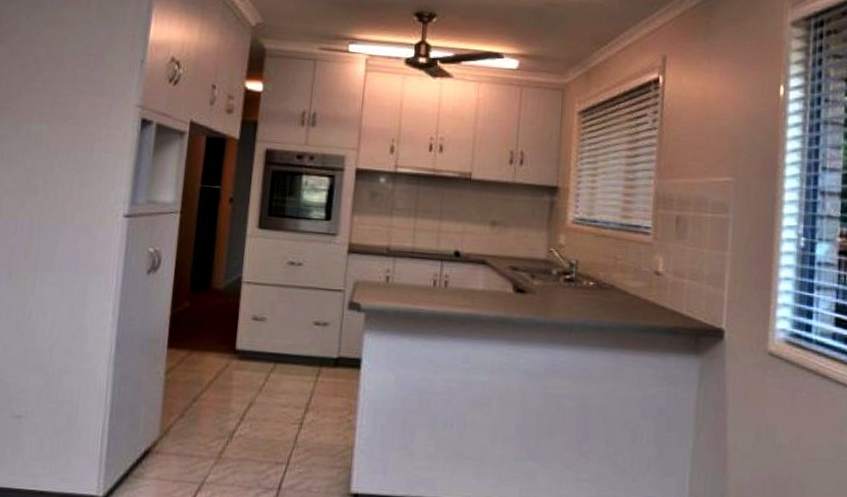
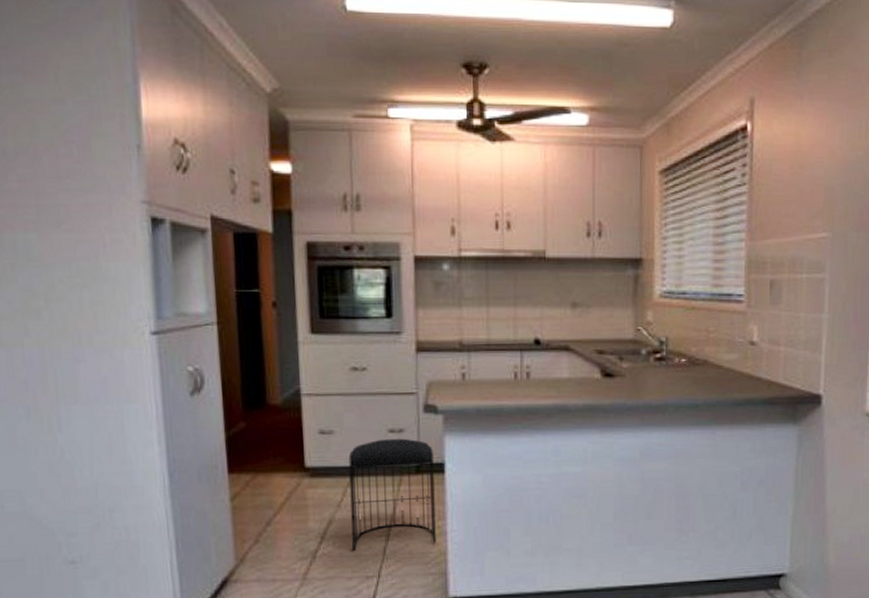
stool: none [267,330,353,437] -> present [348,438,436,551]

